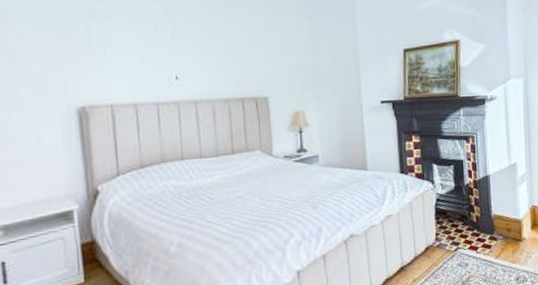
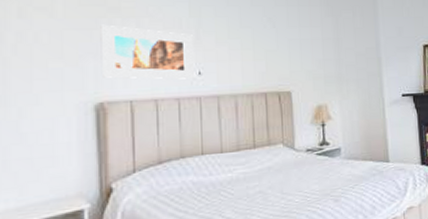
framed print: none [77,28,173,84] -> present [100,24,196,80]

